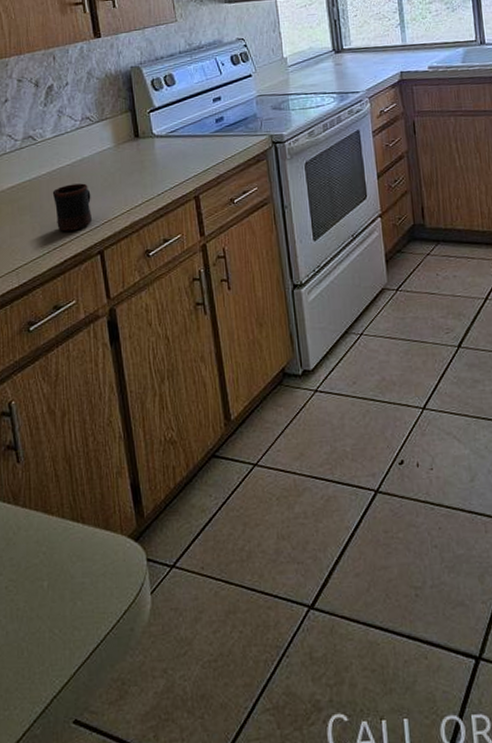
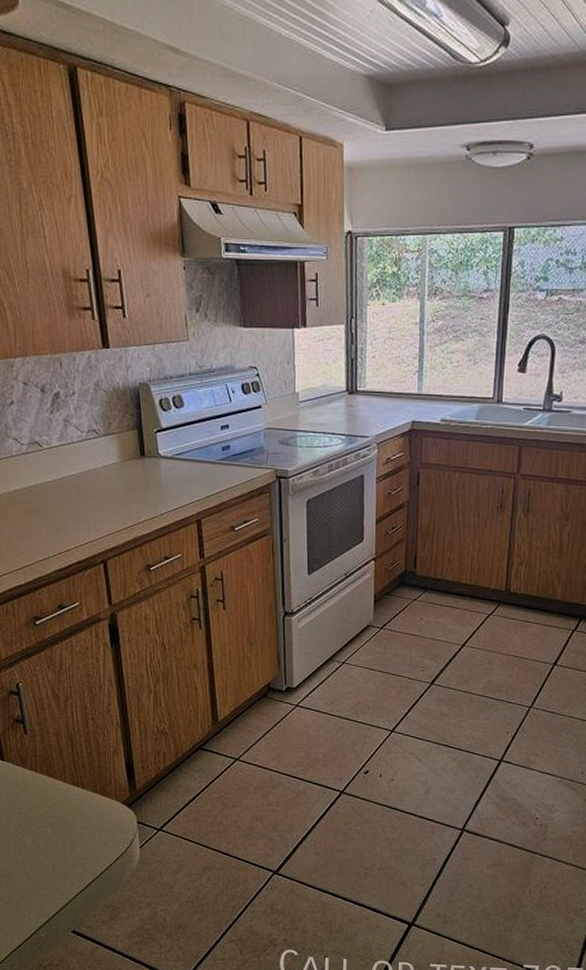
mug: present [52,183,92,232] -> none [58,494,96,539]

